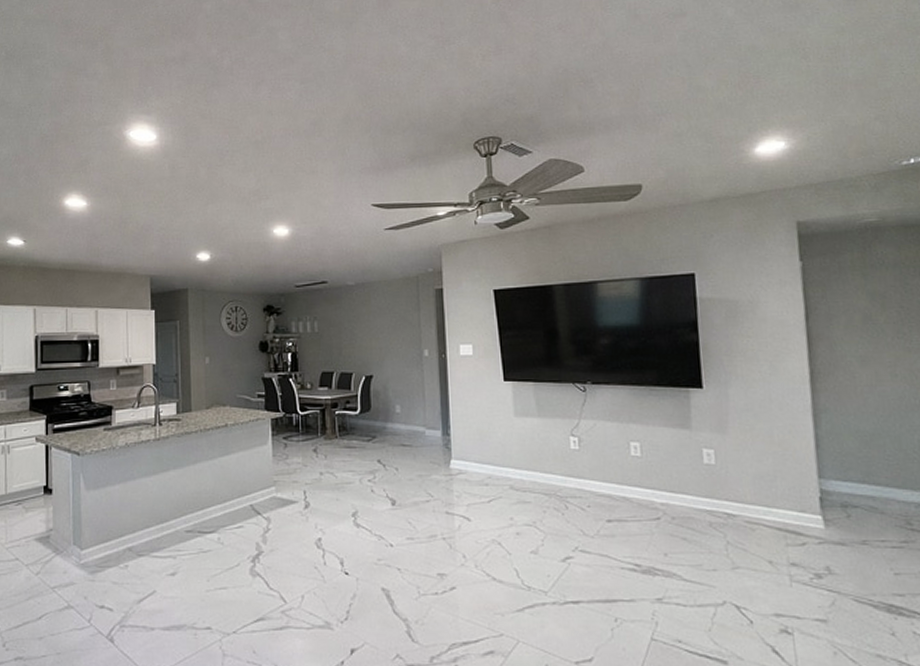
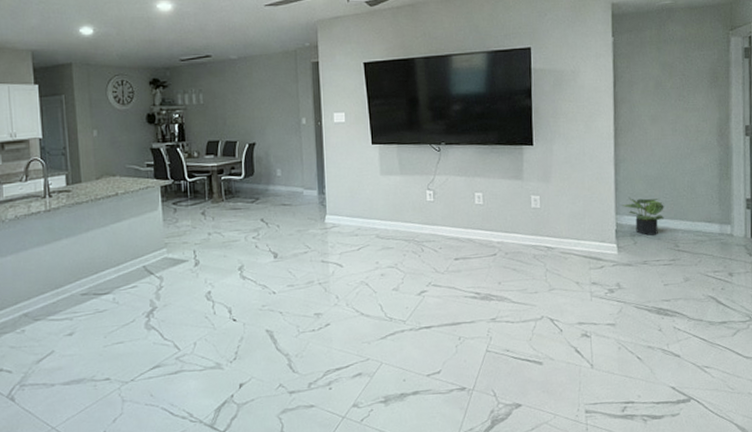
potted plant: none [826,458,887,508] -> present [622,198,664,236]

